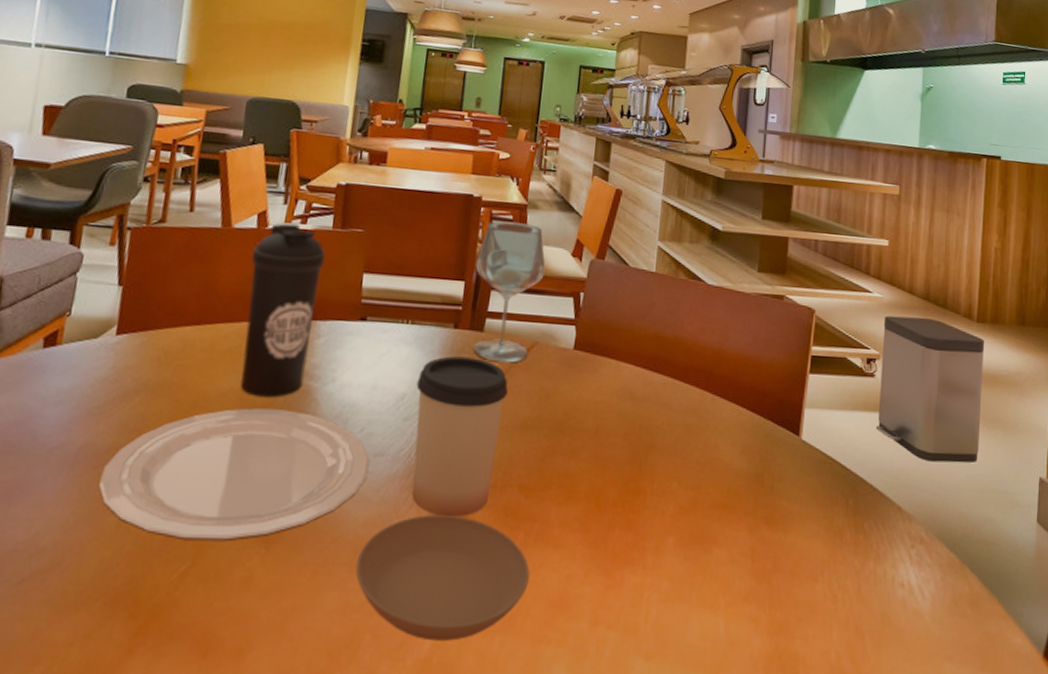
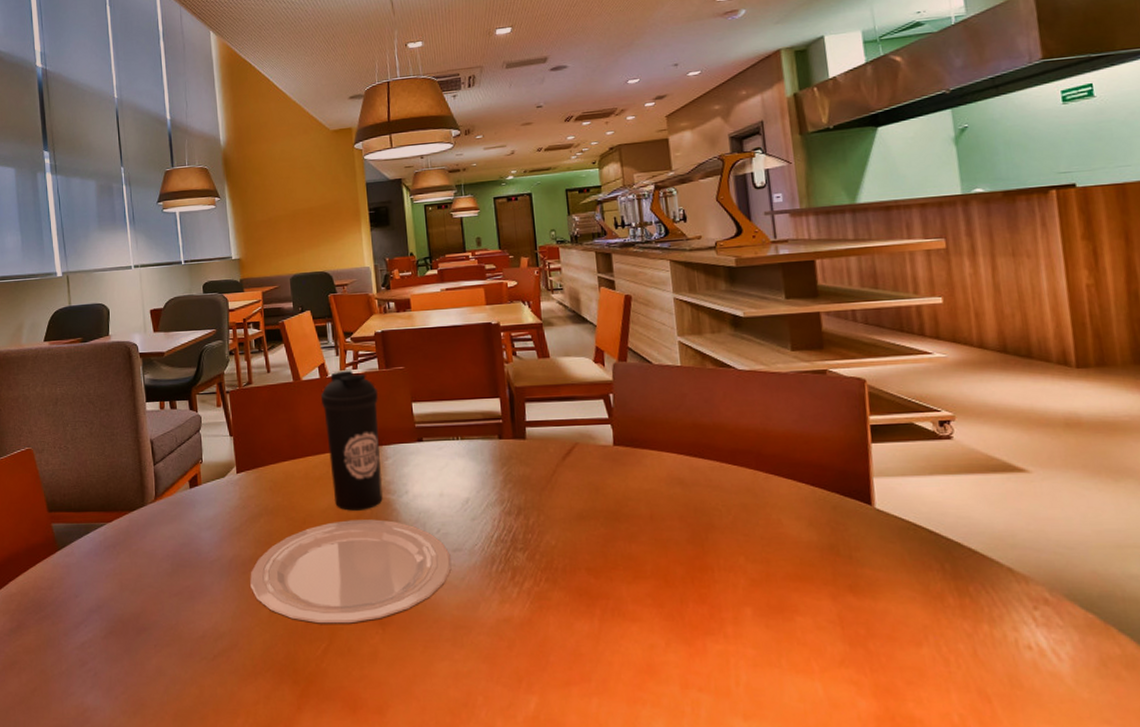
saucer: present [355,514,530,641] -> none [457,596,614,702]
cup: present [412,356,508,517] -> none [476,462,561,599]
wine glass: present [473,221,546,363] -> none [506,339,571,464]
pedal bin: present [875,315,985,463] -> none [952,370,1106,520]

